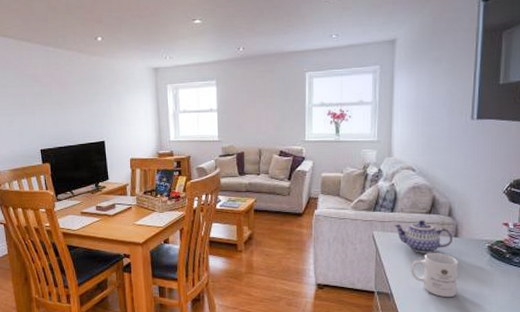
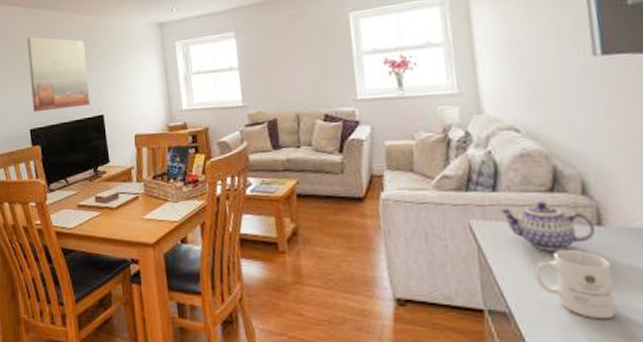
wall art: none [37,70,94,136] -> present [26,36,90,113]

